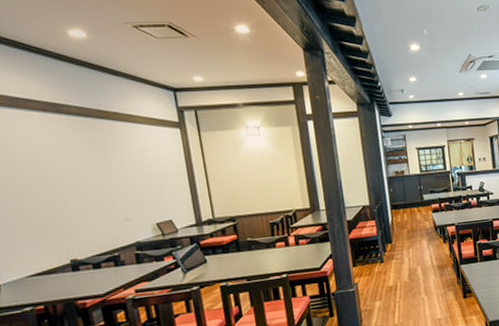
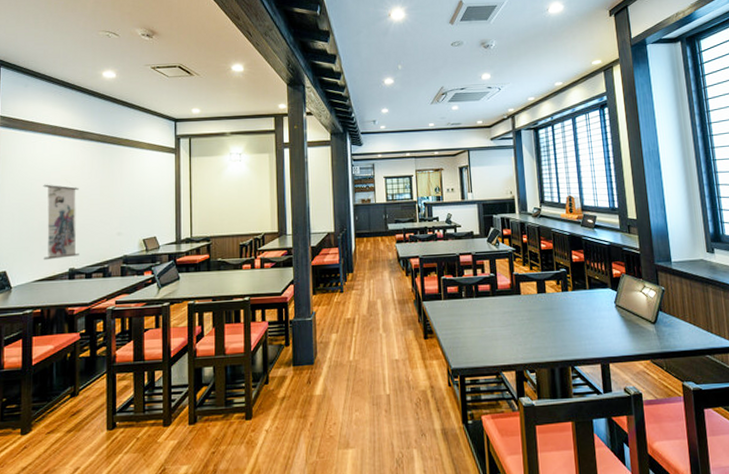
wall scroll: none [15,165,80,253] -> present [43,183,79,261]

